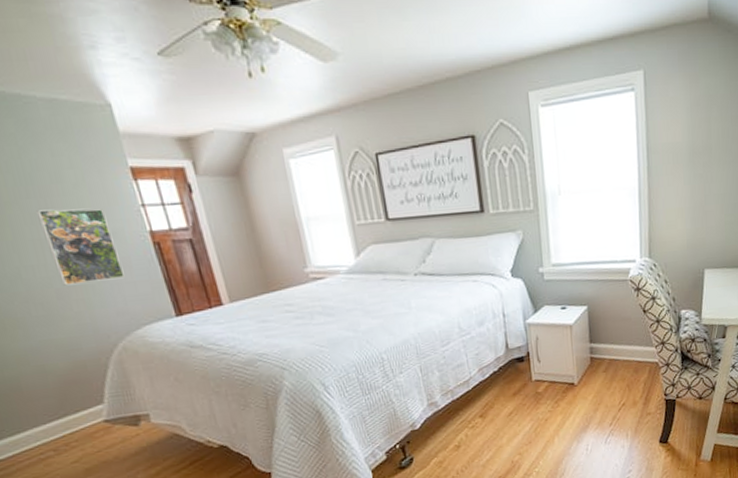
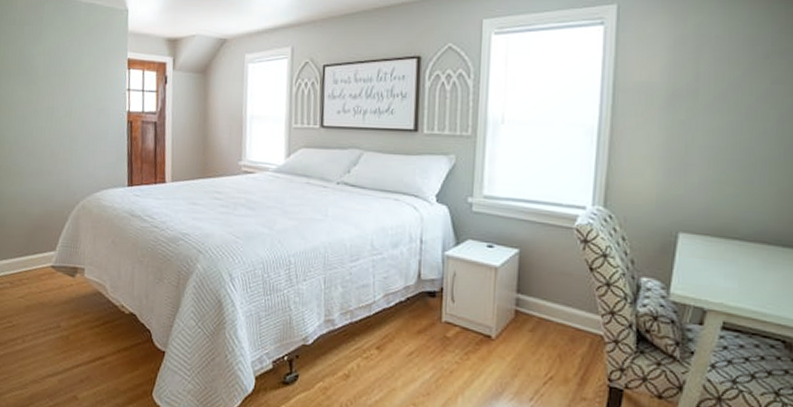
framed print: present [36,208,125,286] -> none [56,85,101,147]

